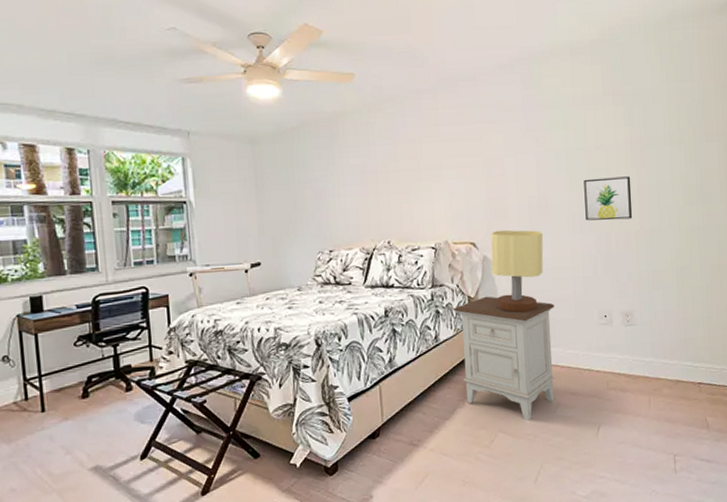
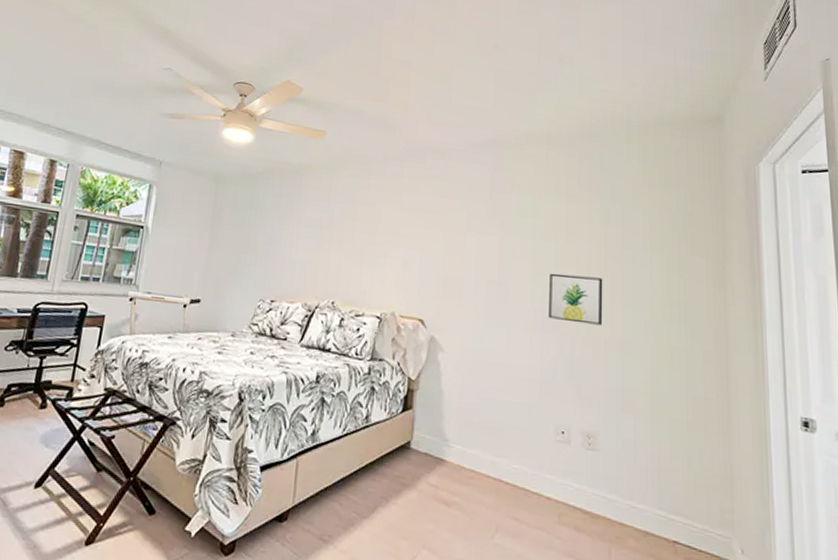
nightstand: present [454,296,555,421] -> none [389,381,504,542]
table lamp: present [491,230,544,313] -> none [438,311,499,410]

